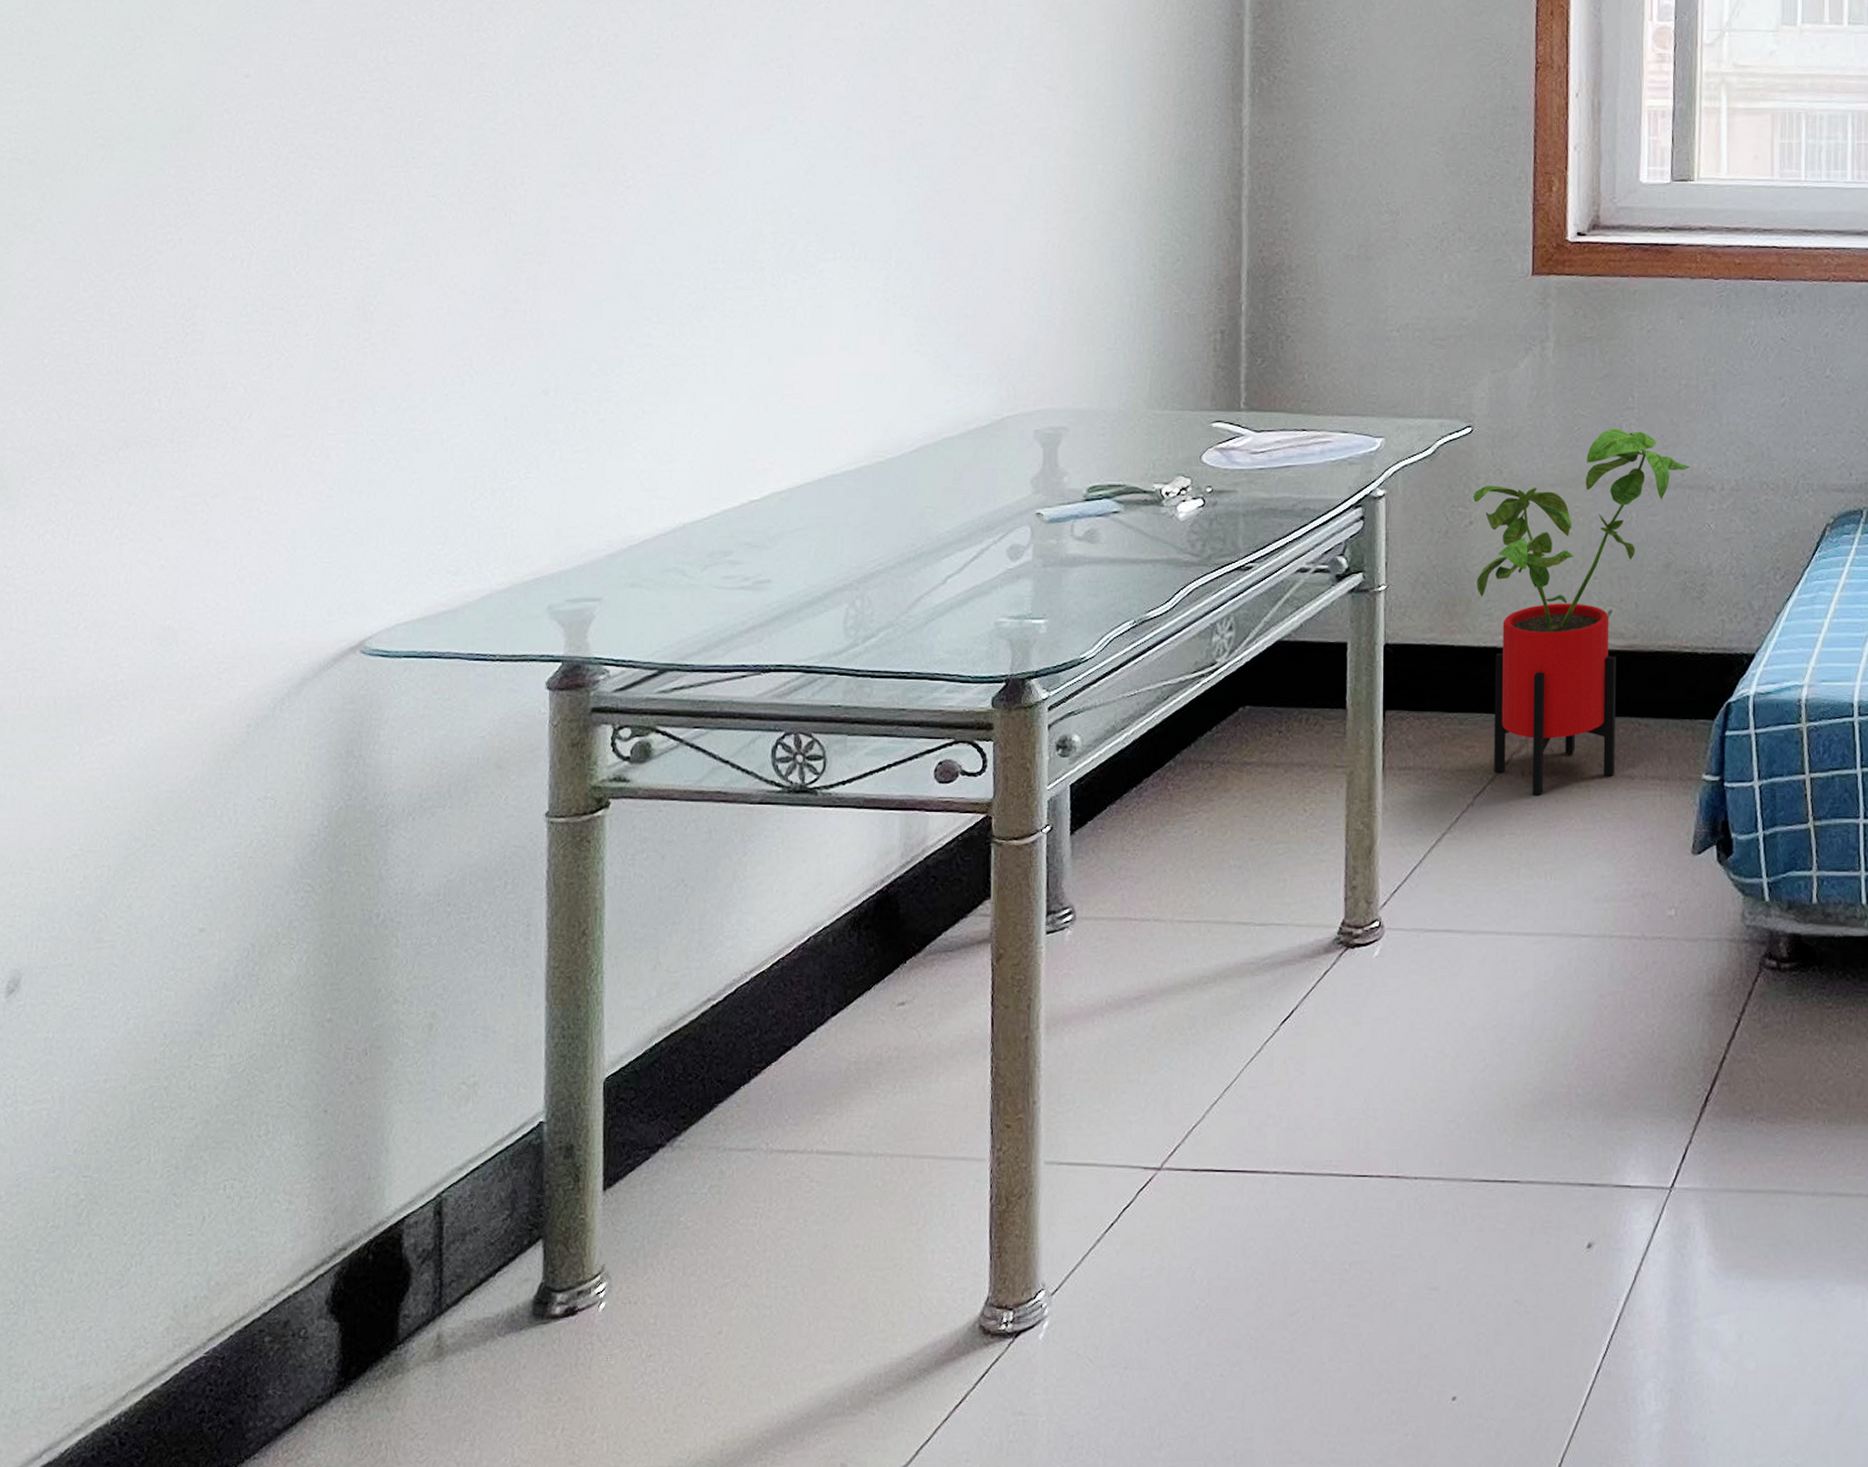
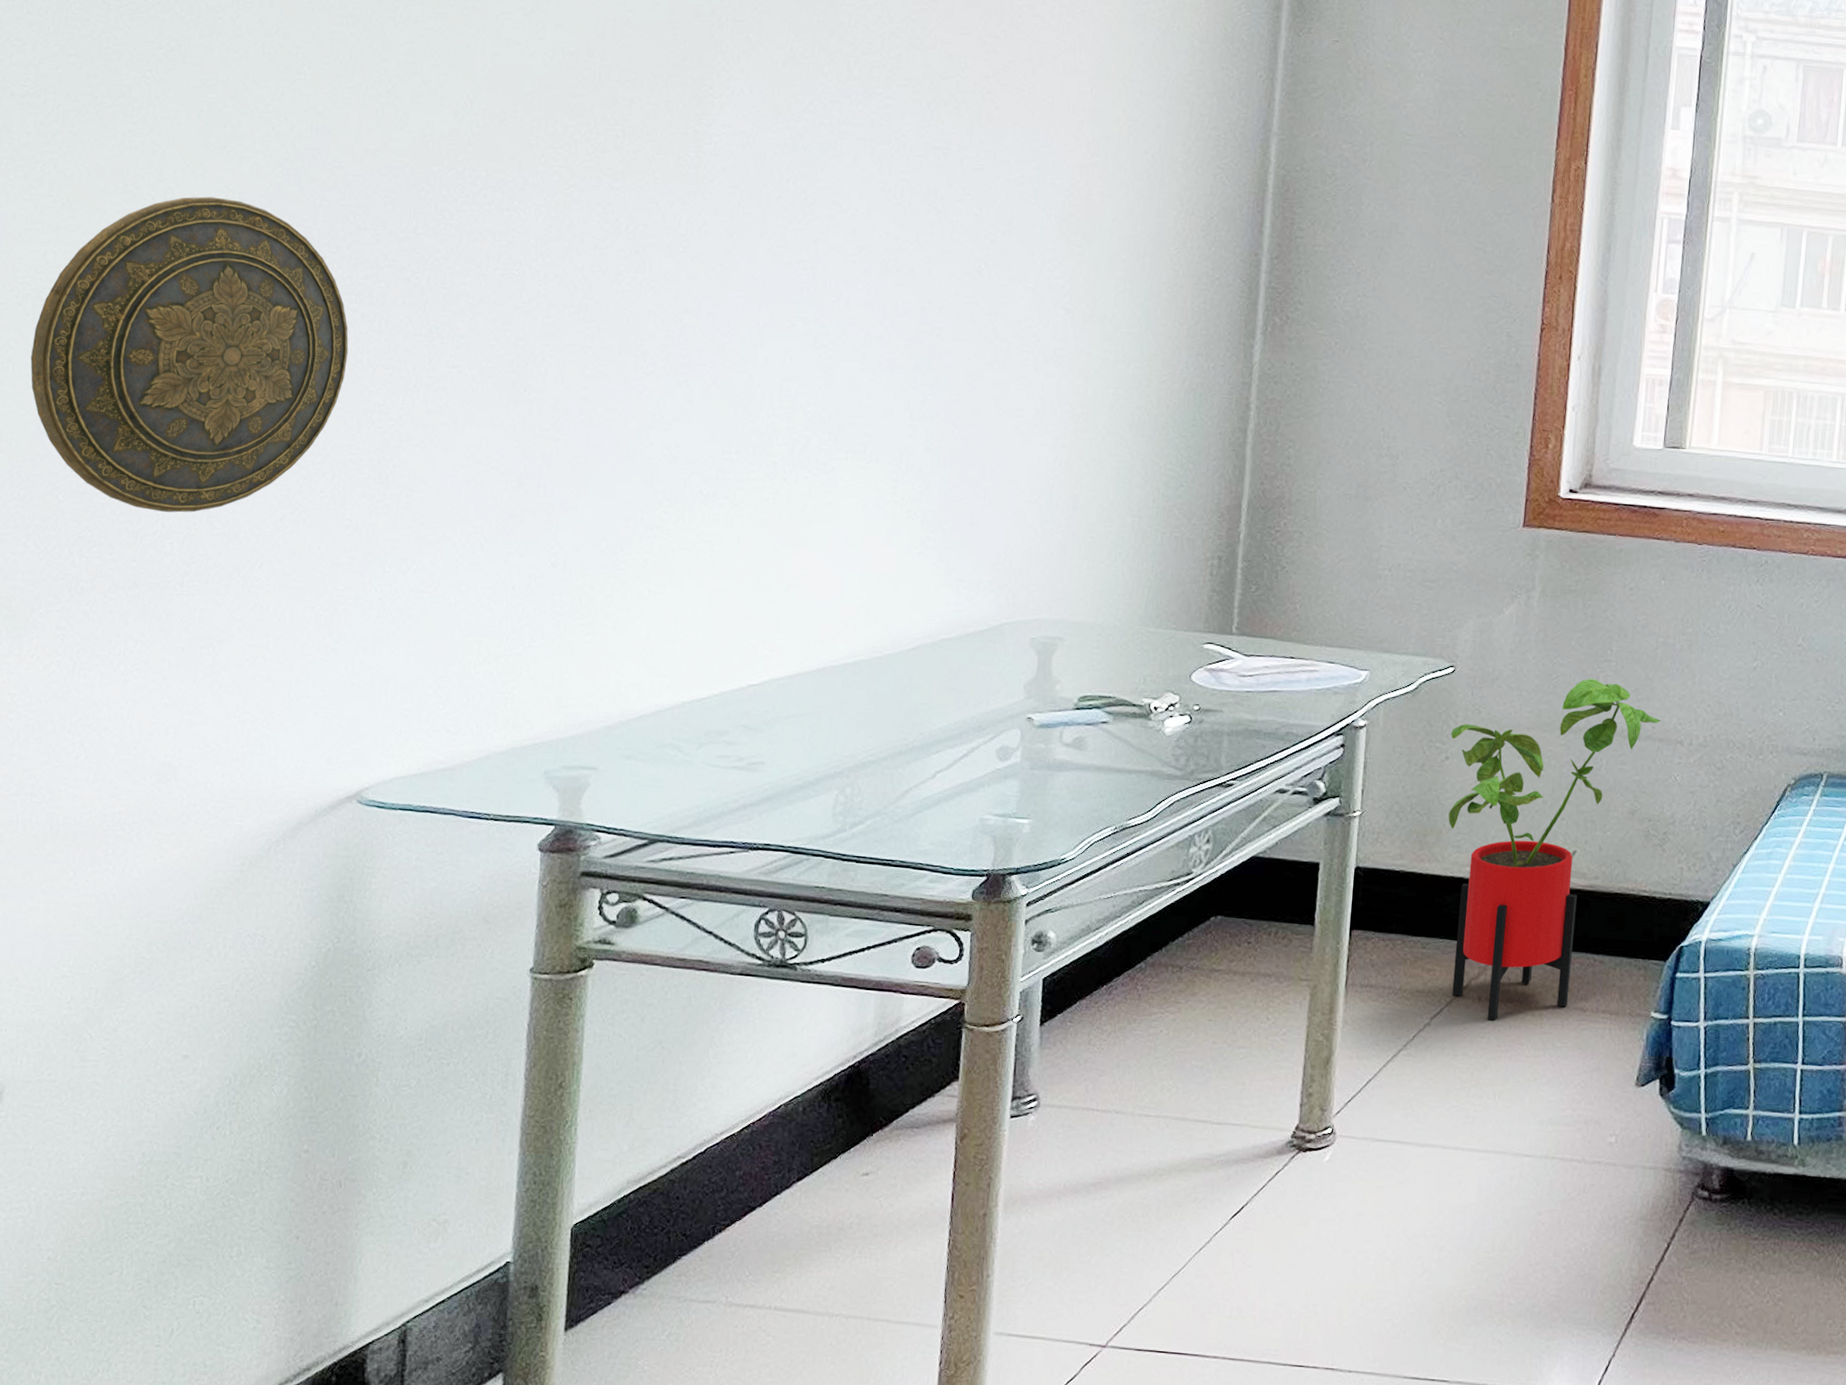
decorative plate: none [9,42,326,368] -> present [30,196,349,513]

